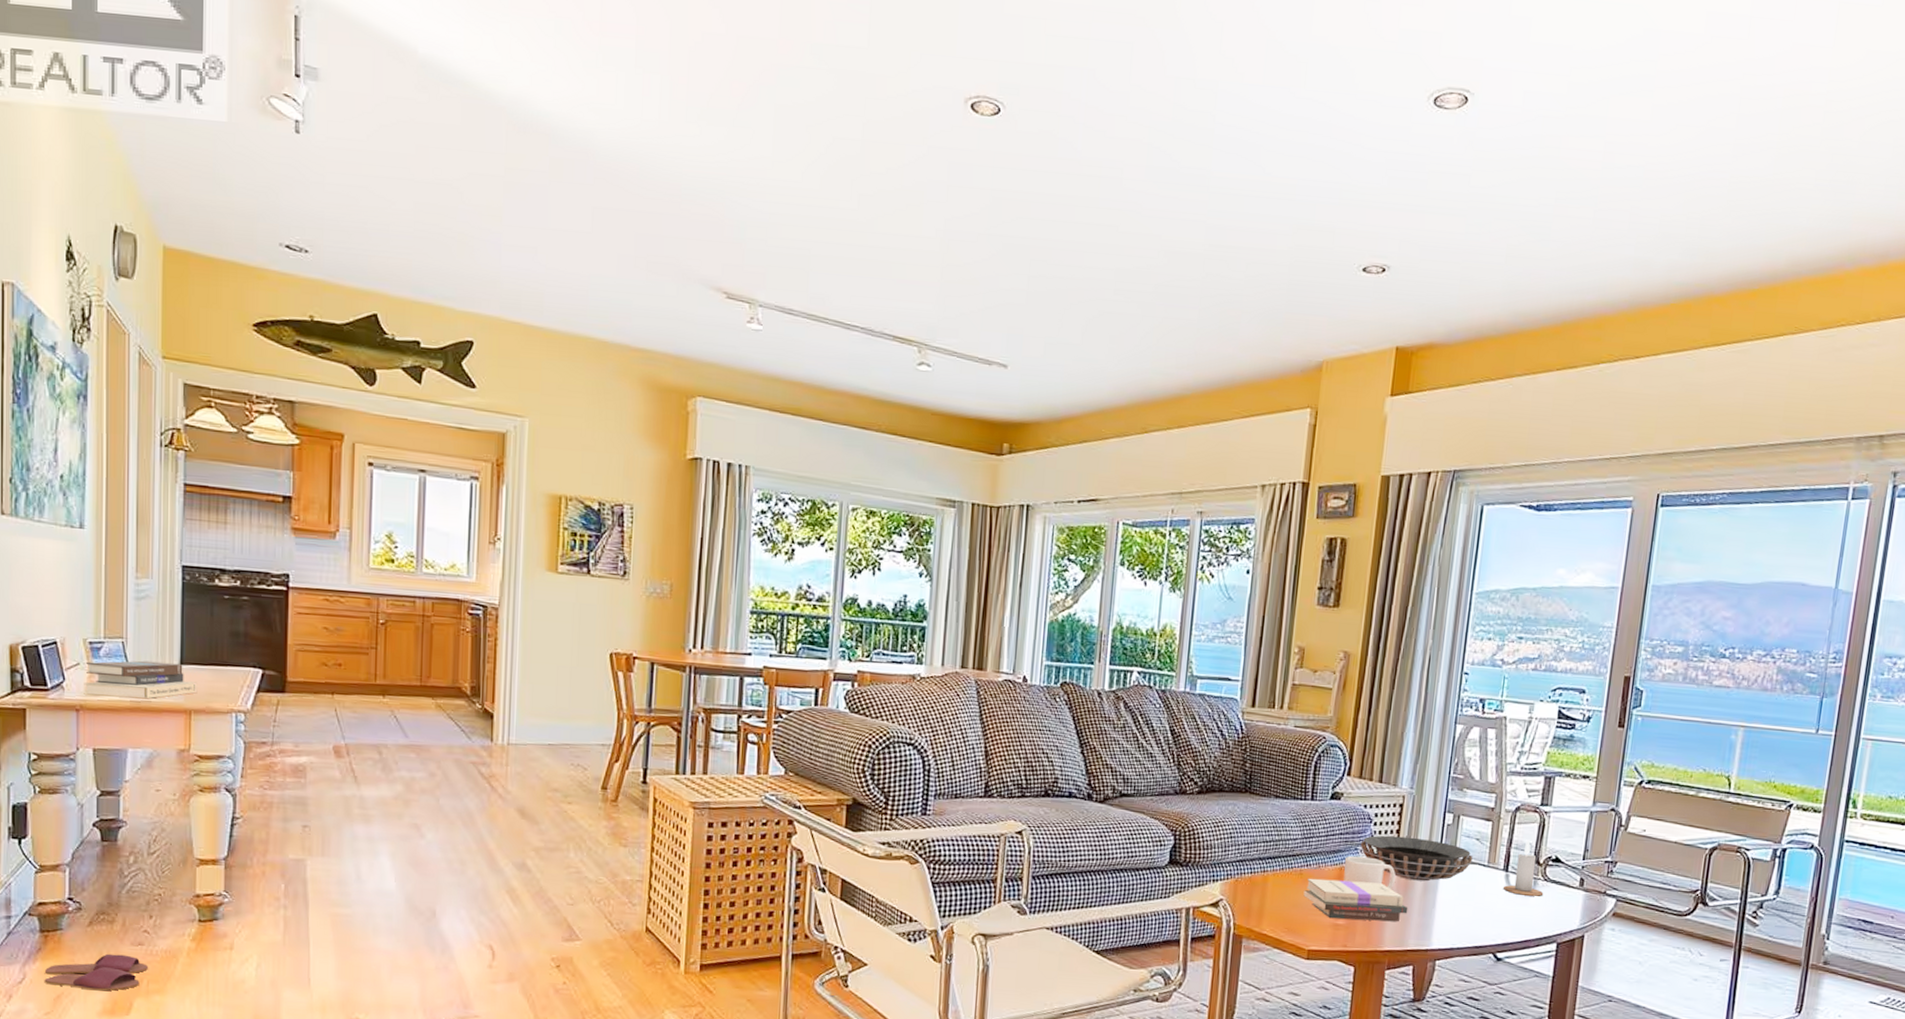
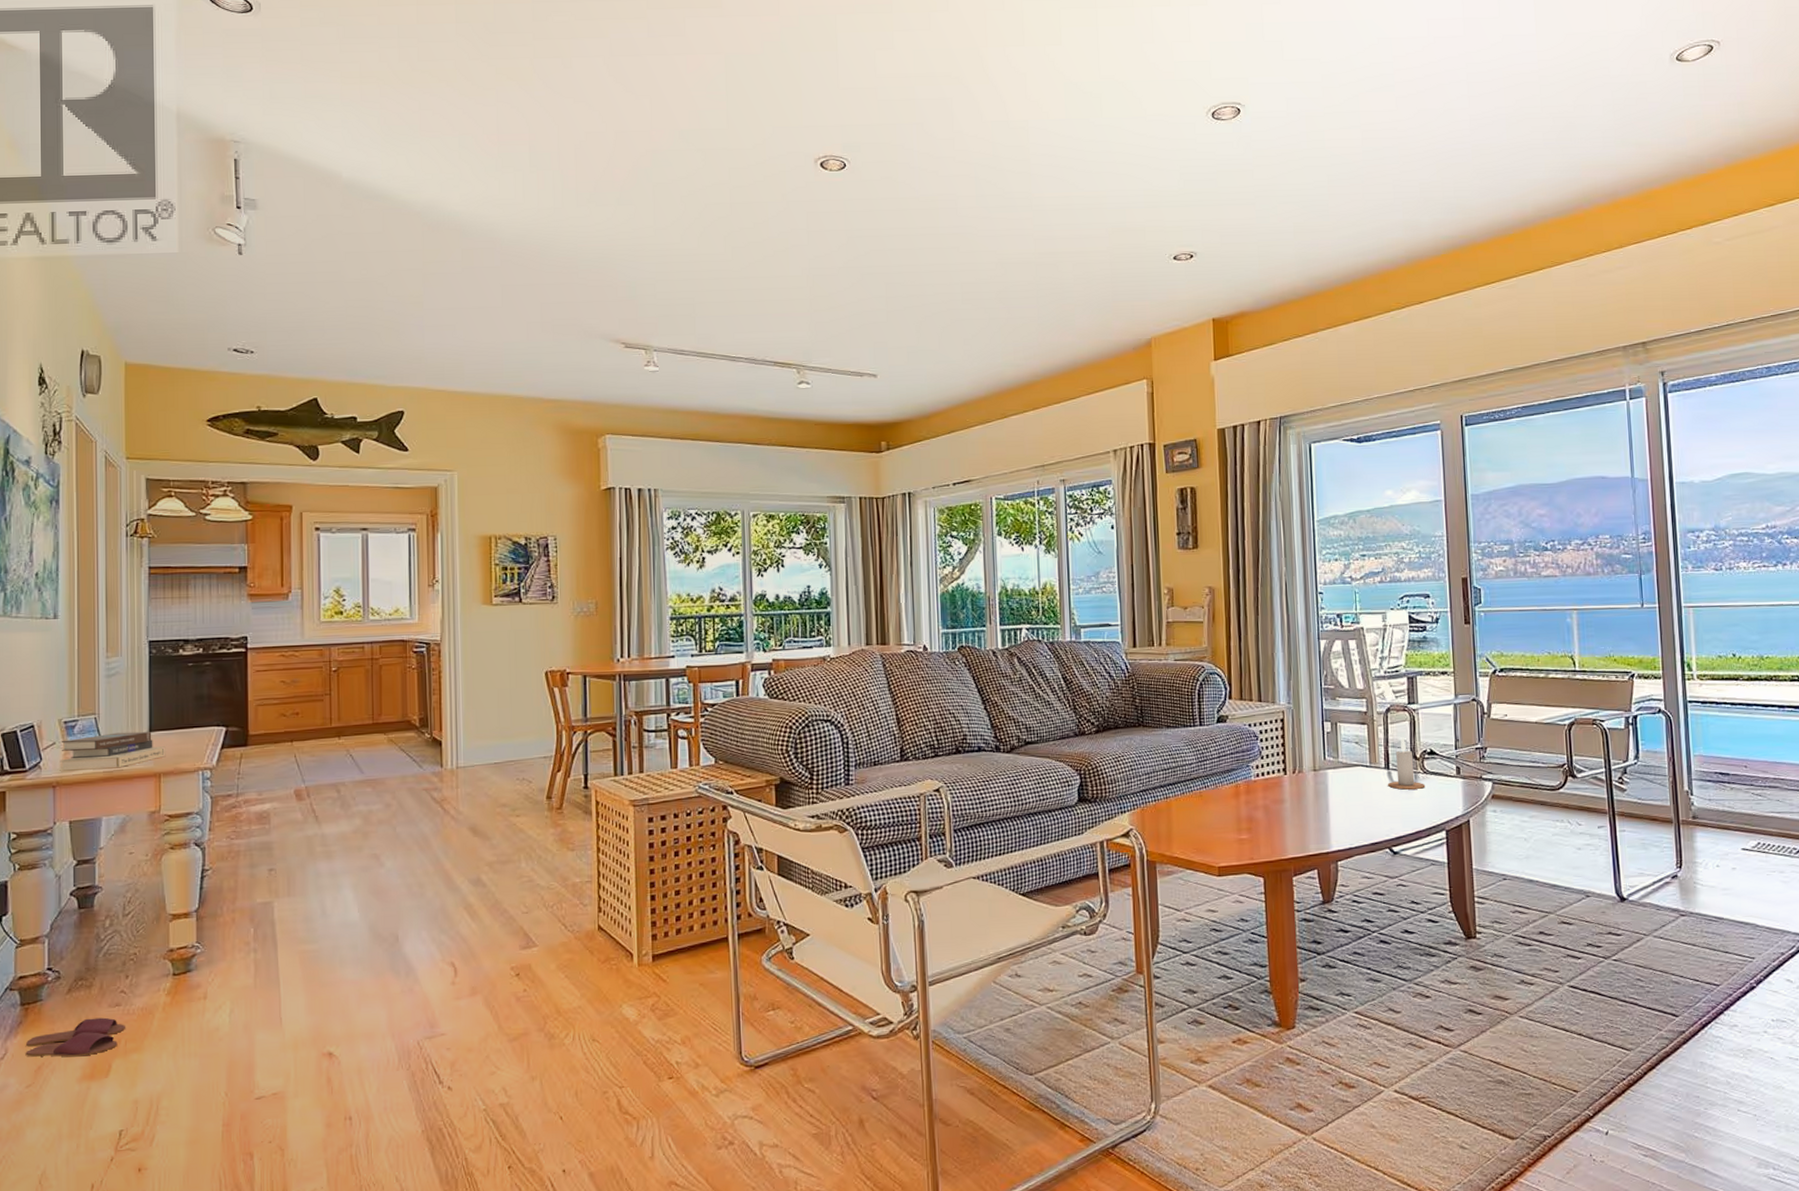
books: present [1303,878,1408,922] -> none [1206,795,1304,835]
mug: present [1343,855,1396,889] -> none [1238,772,1288,799]
decorative bowl: present [1360,835,1473,882] -> none [1250,748,1355,789]

